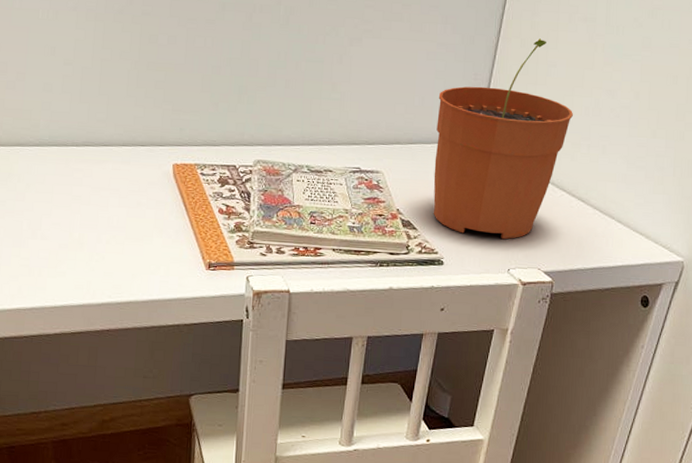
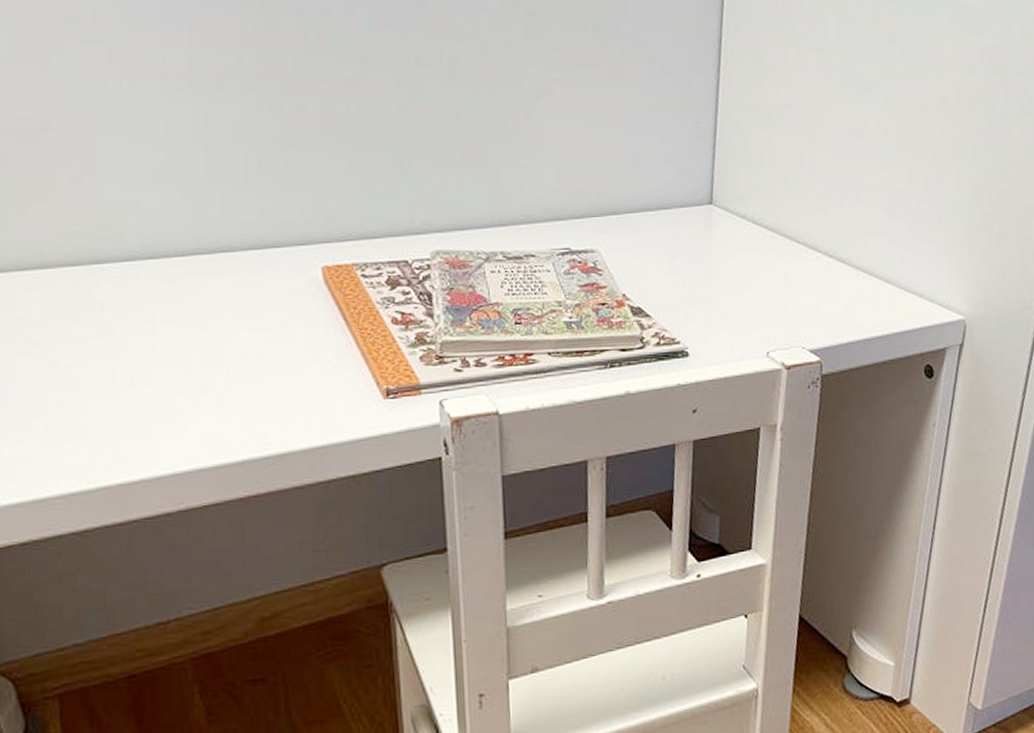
plant pot: present [433,38,573,240] -> none [656,75,818,318]

